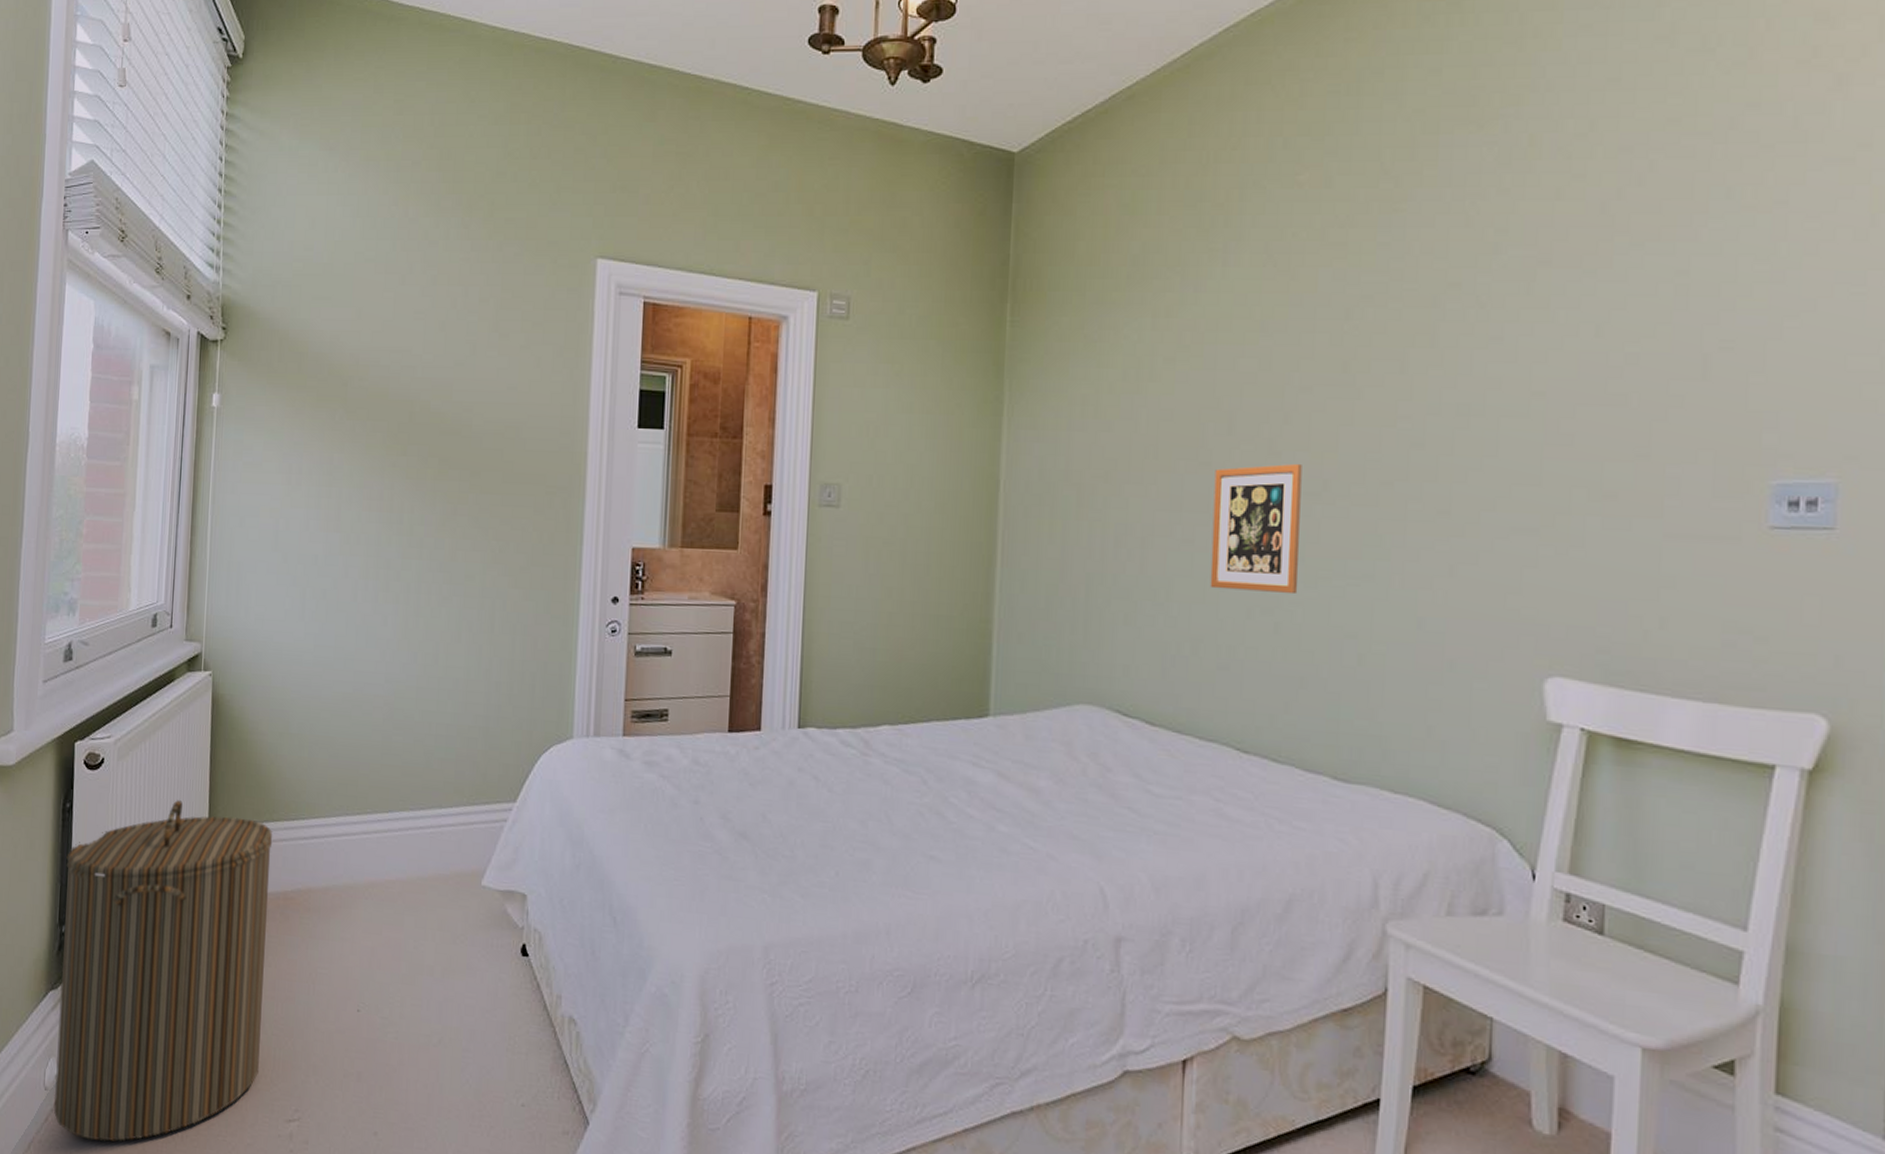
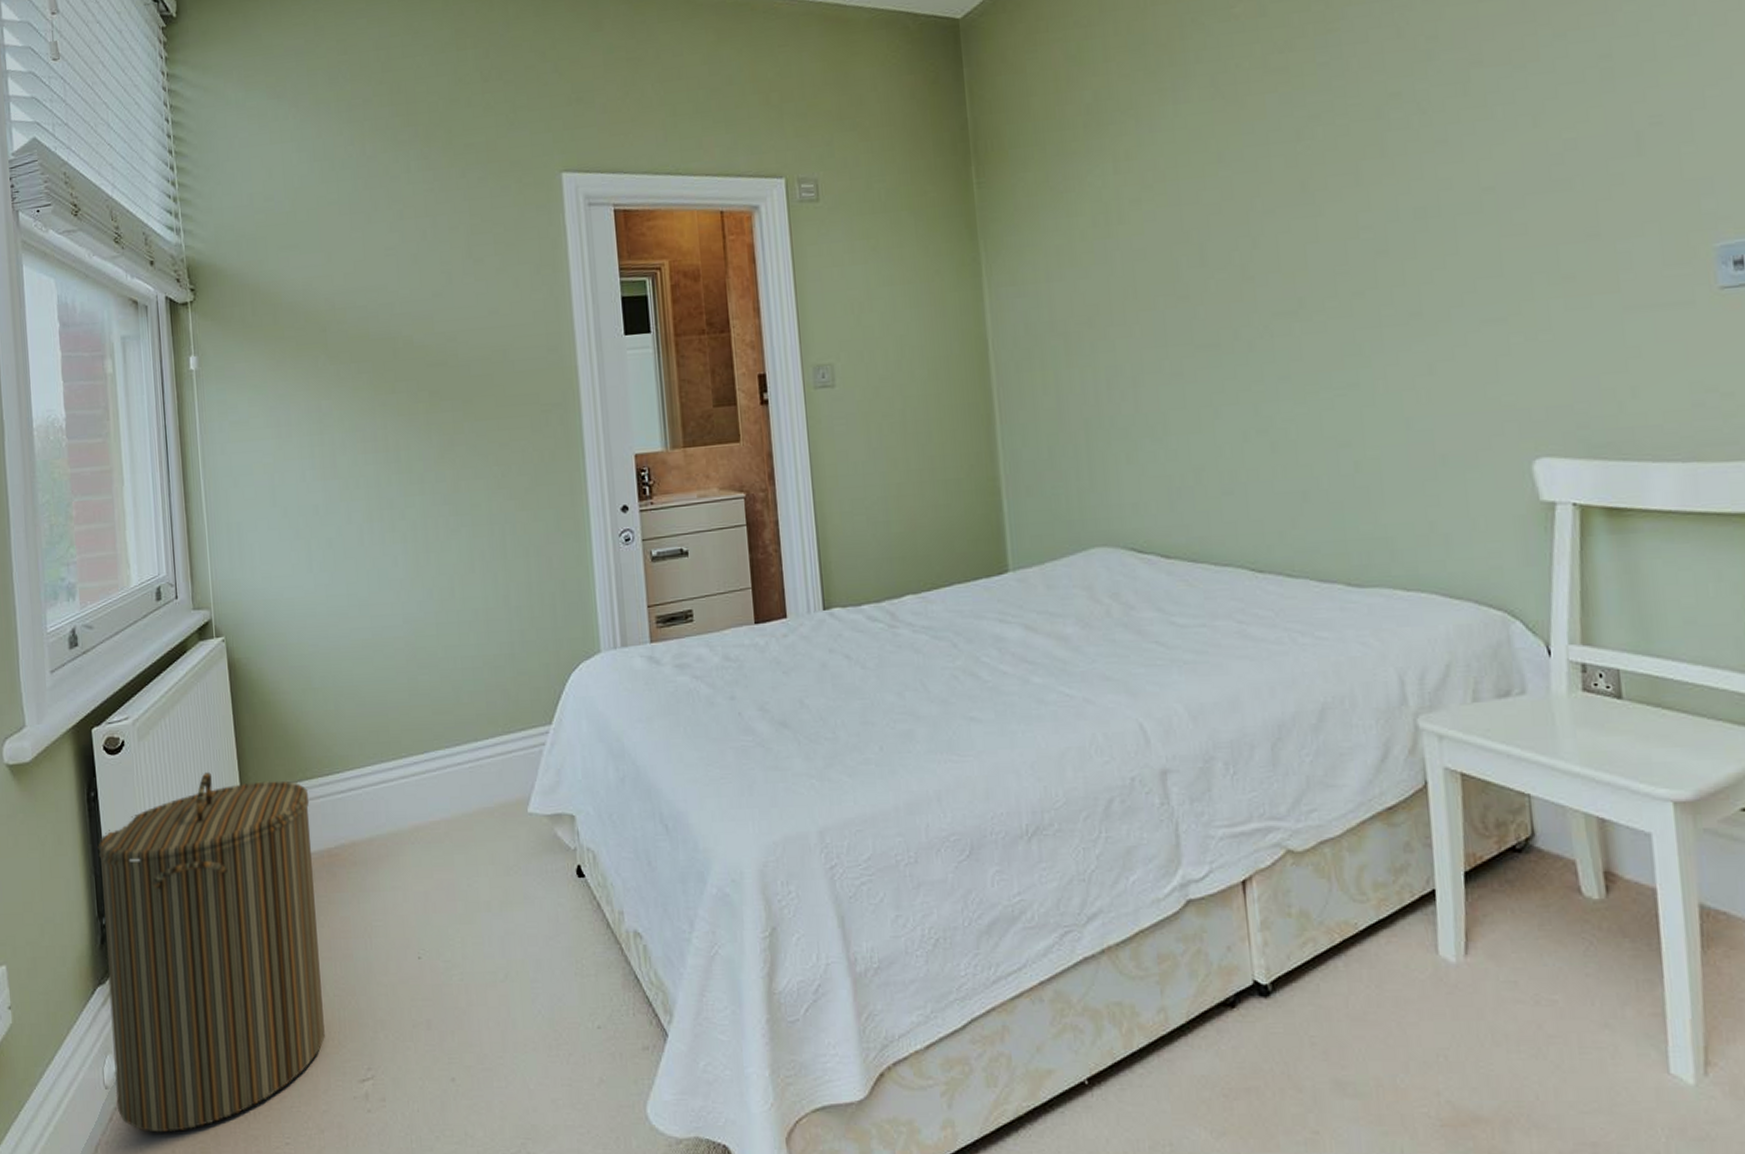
picture frame: present [1210,463,1302,595] -> none [1194,285,1289,417]

